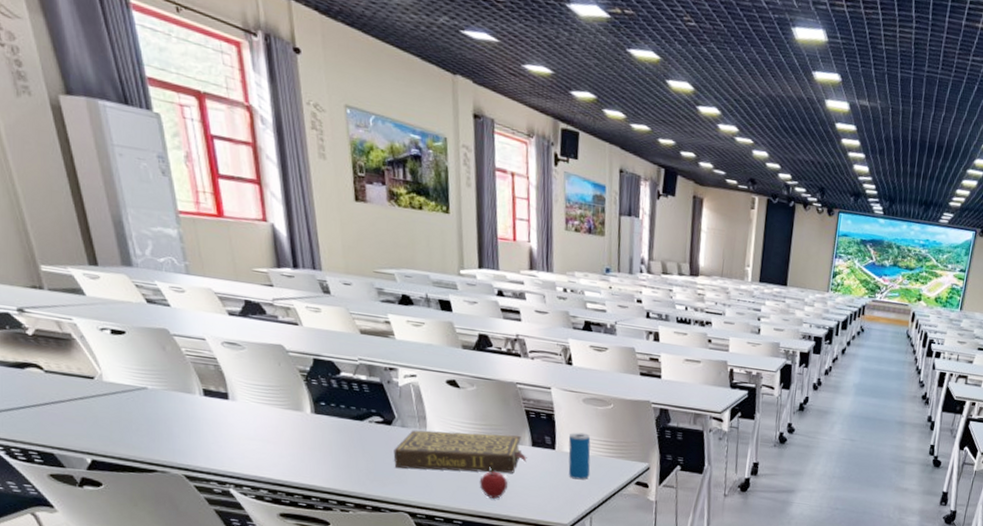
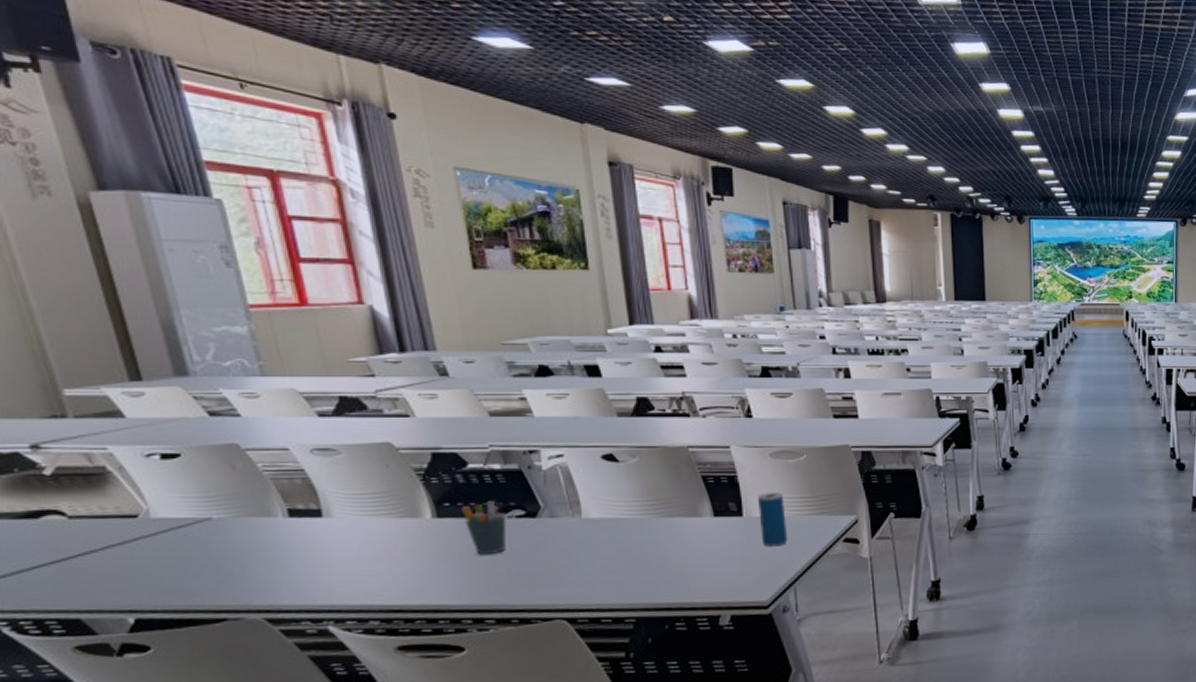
pen holder: none [334,406,368,451] -> present [461,501,507,556]
book: present [393,430,527,473] -> none [542,507,710,568]
apple: present [479,467,508,499] -> none [653,548,688,585]

